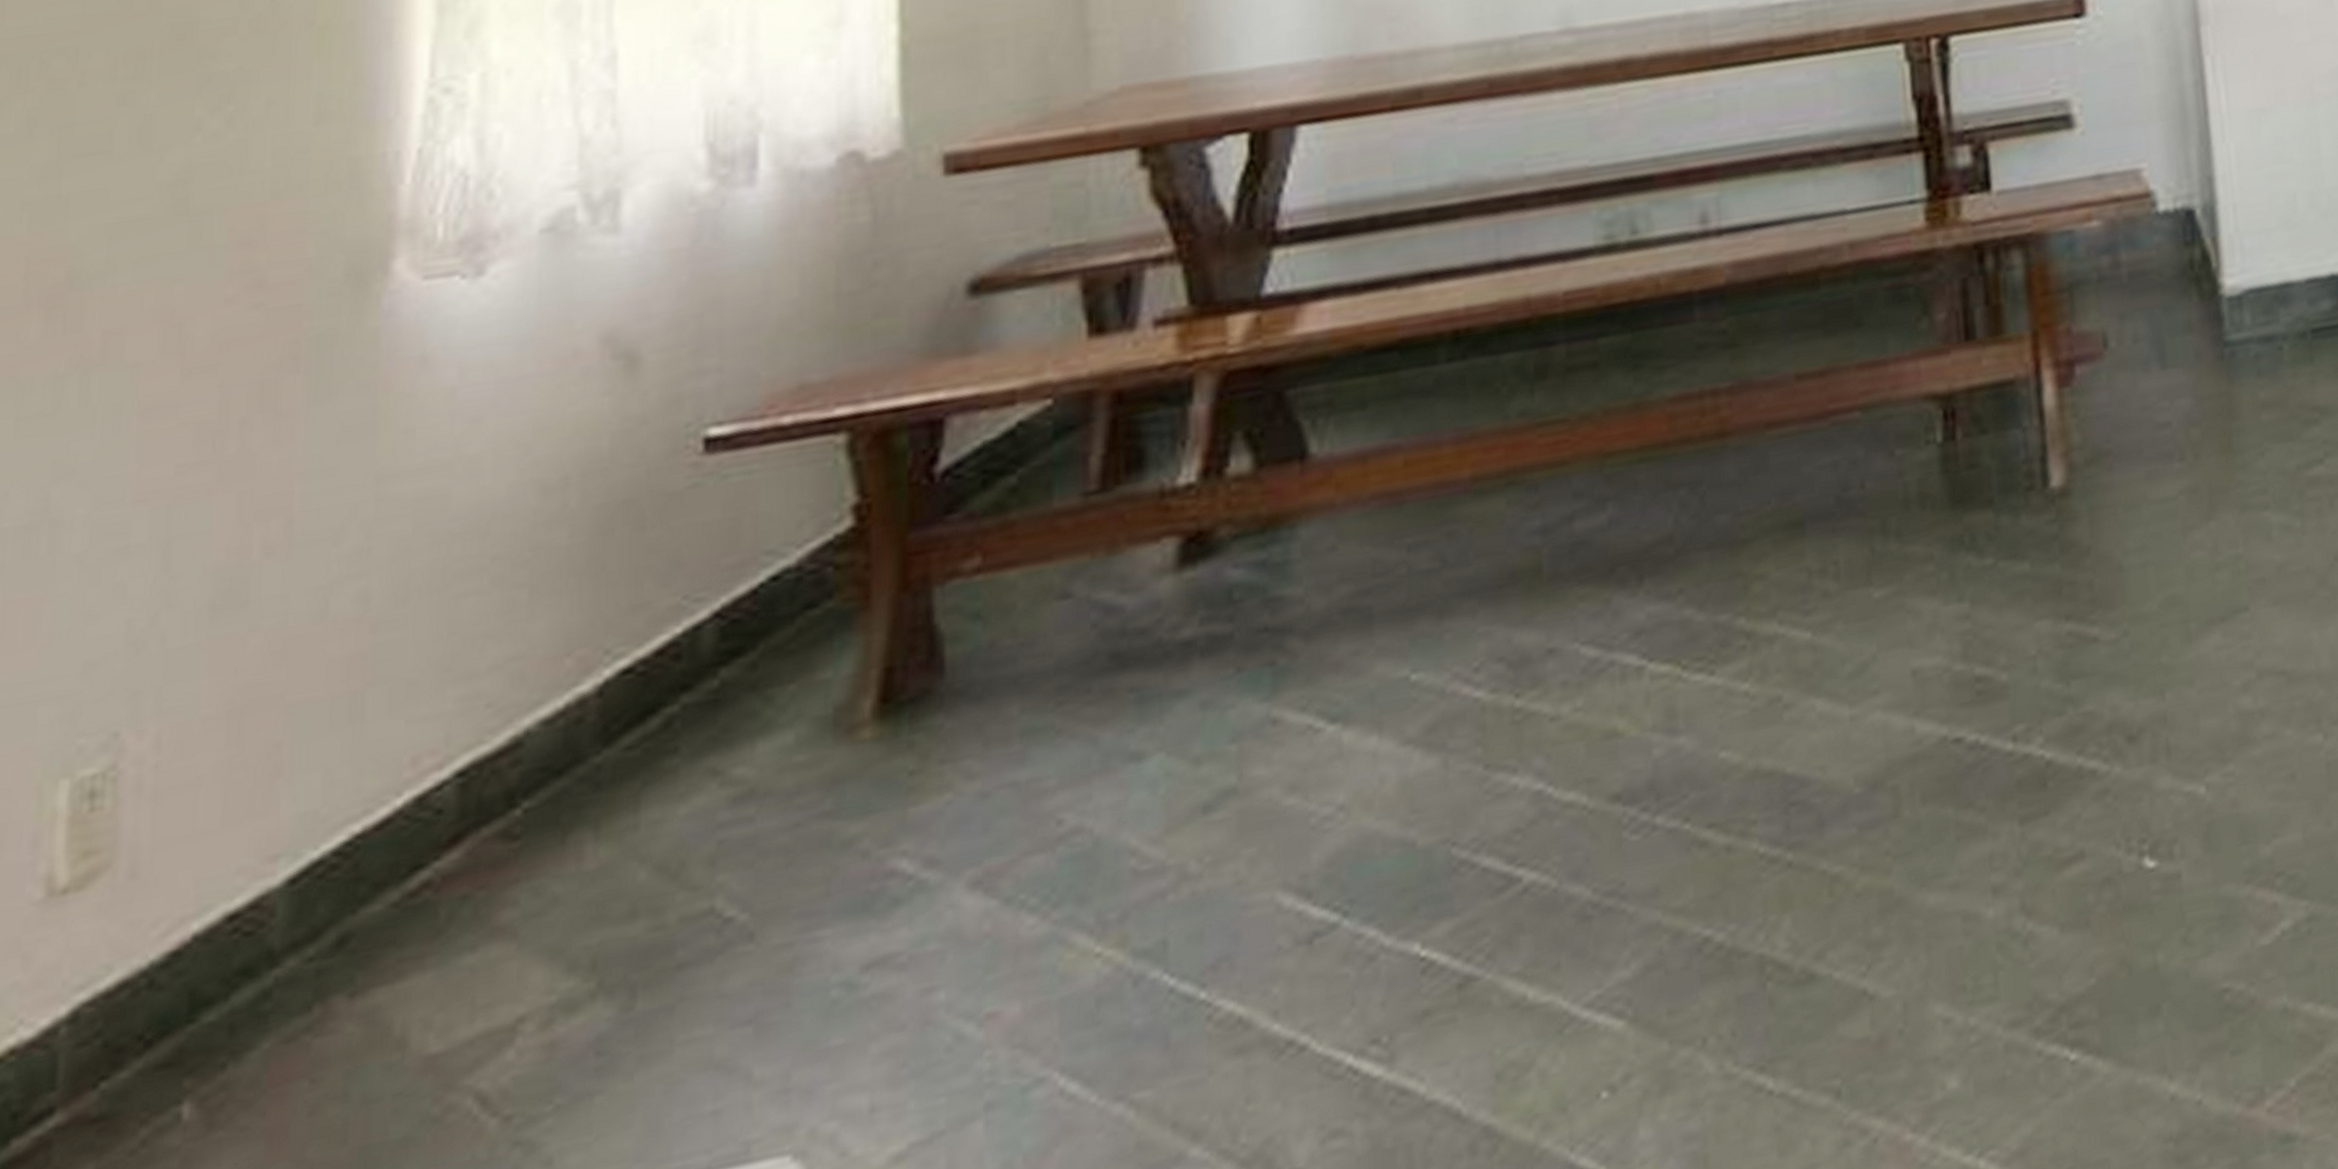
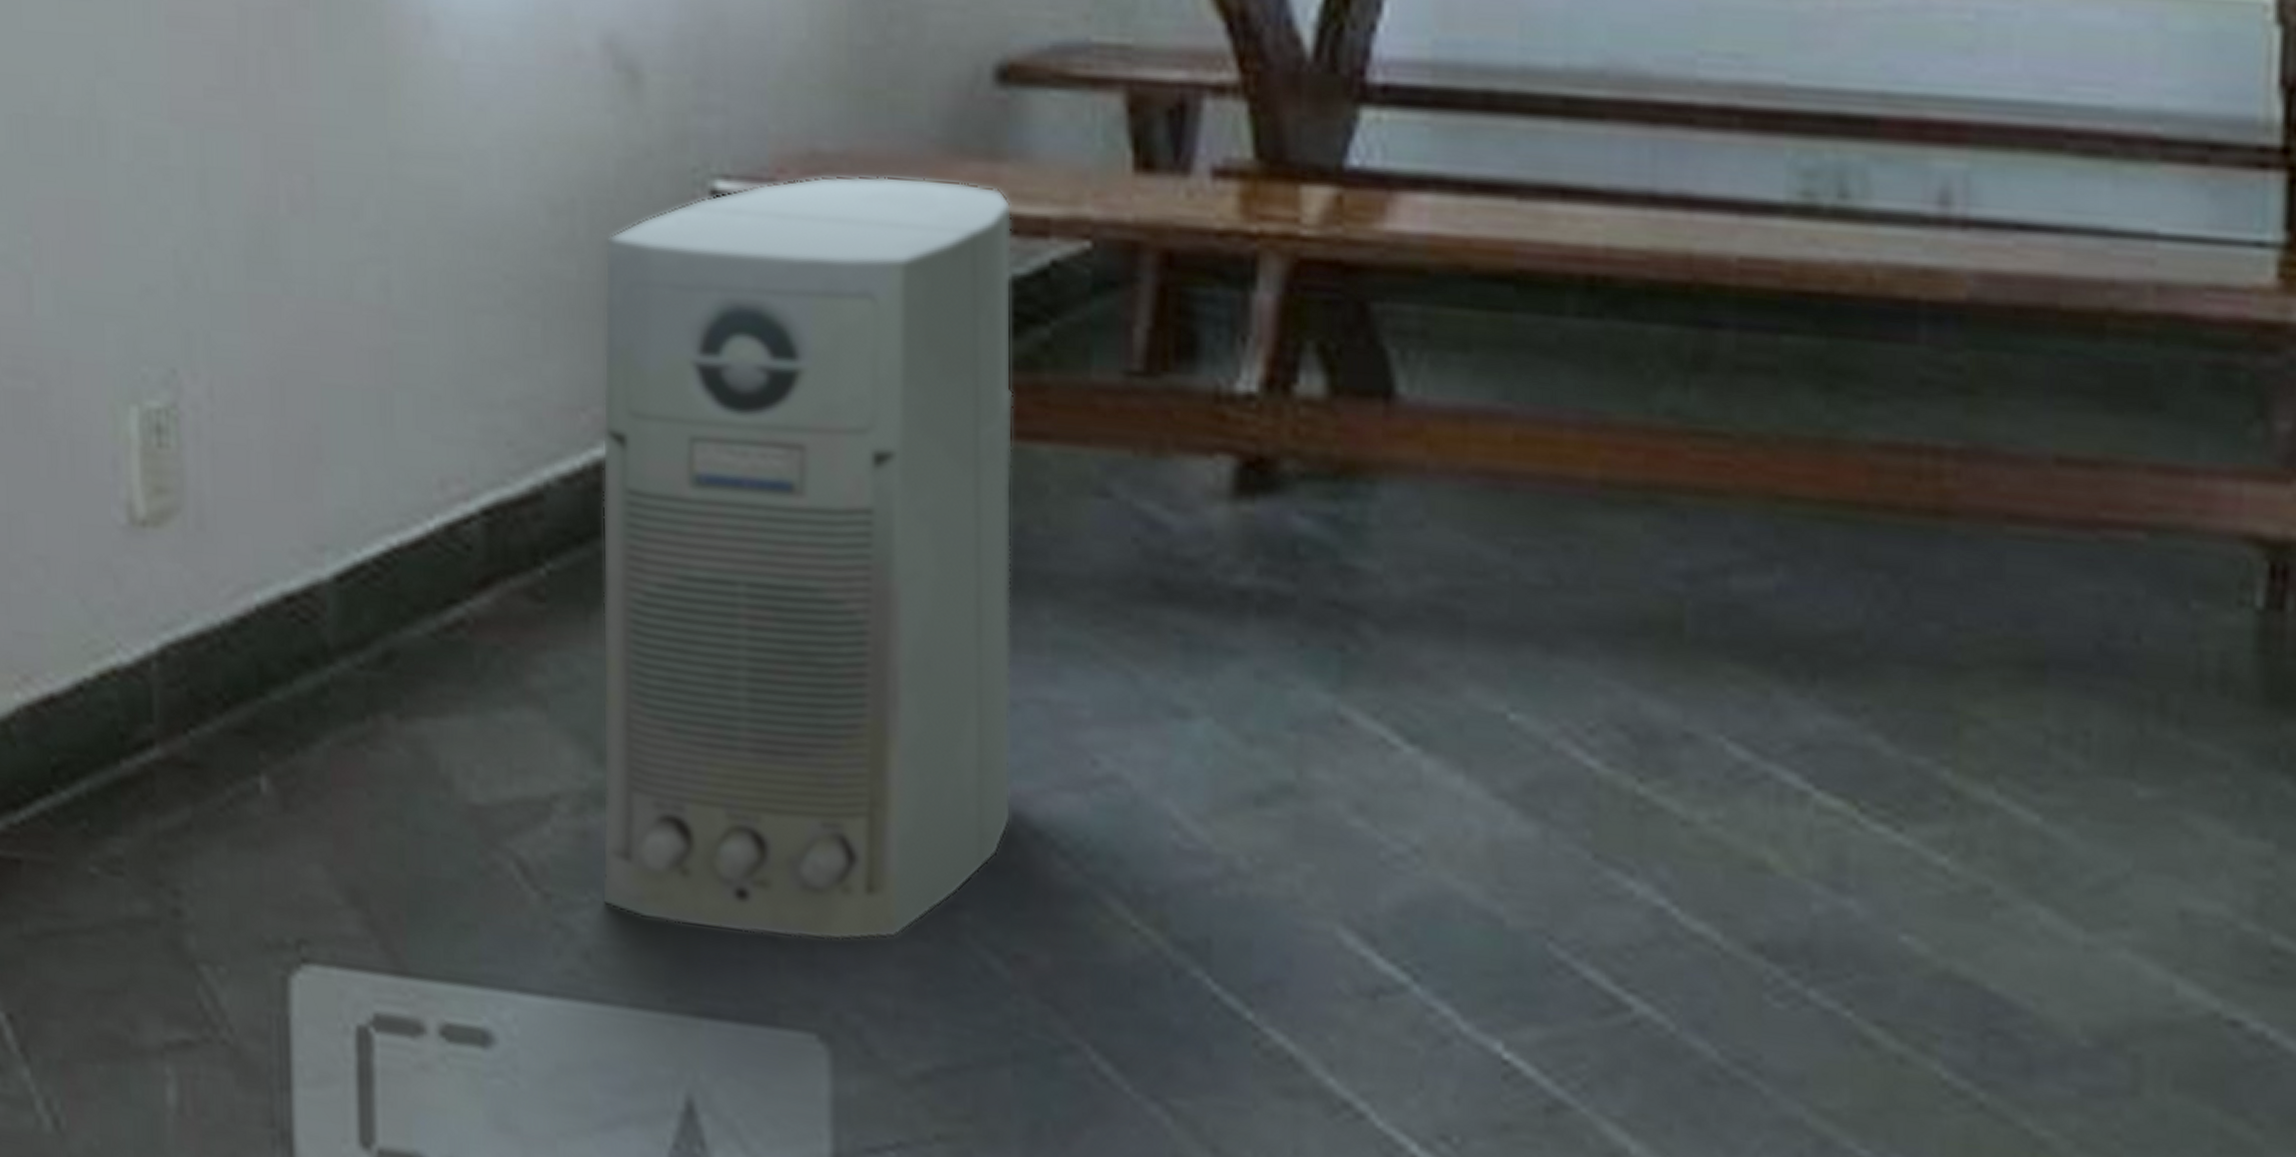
air purifier: none [567,376,984,1107] -> present [601,175,1013,941]

